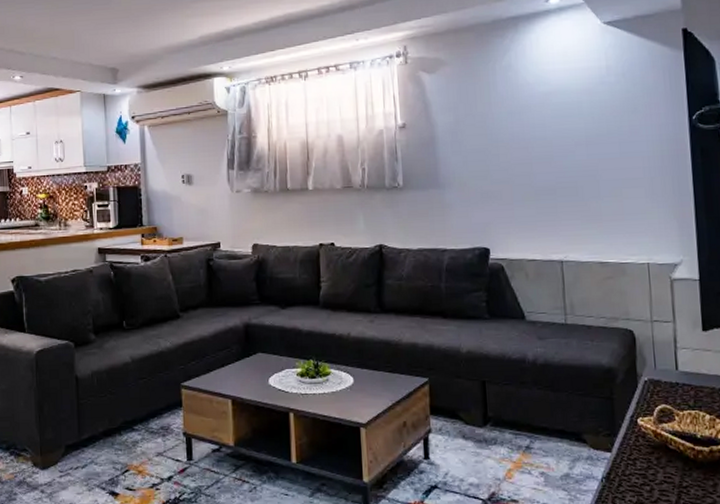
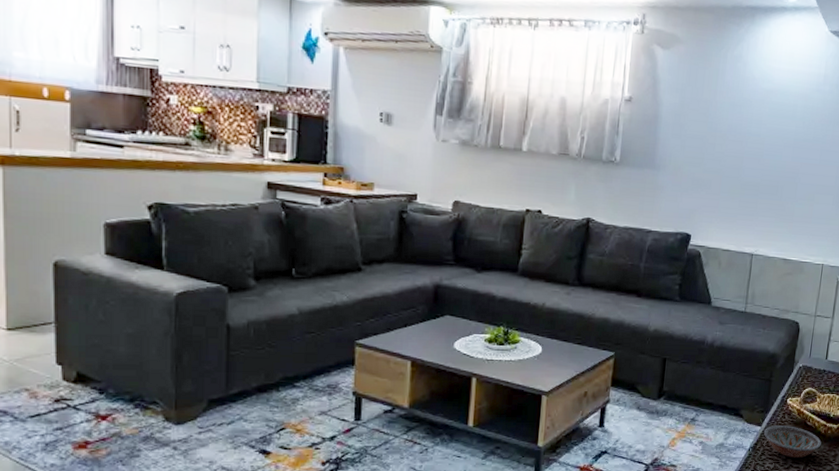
bowl: none [615,450,693,489] -> present [763,425,822,457]

